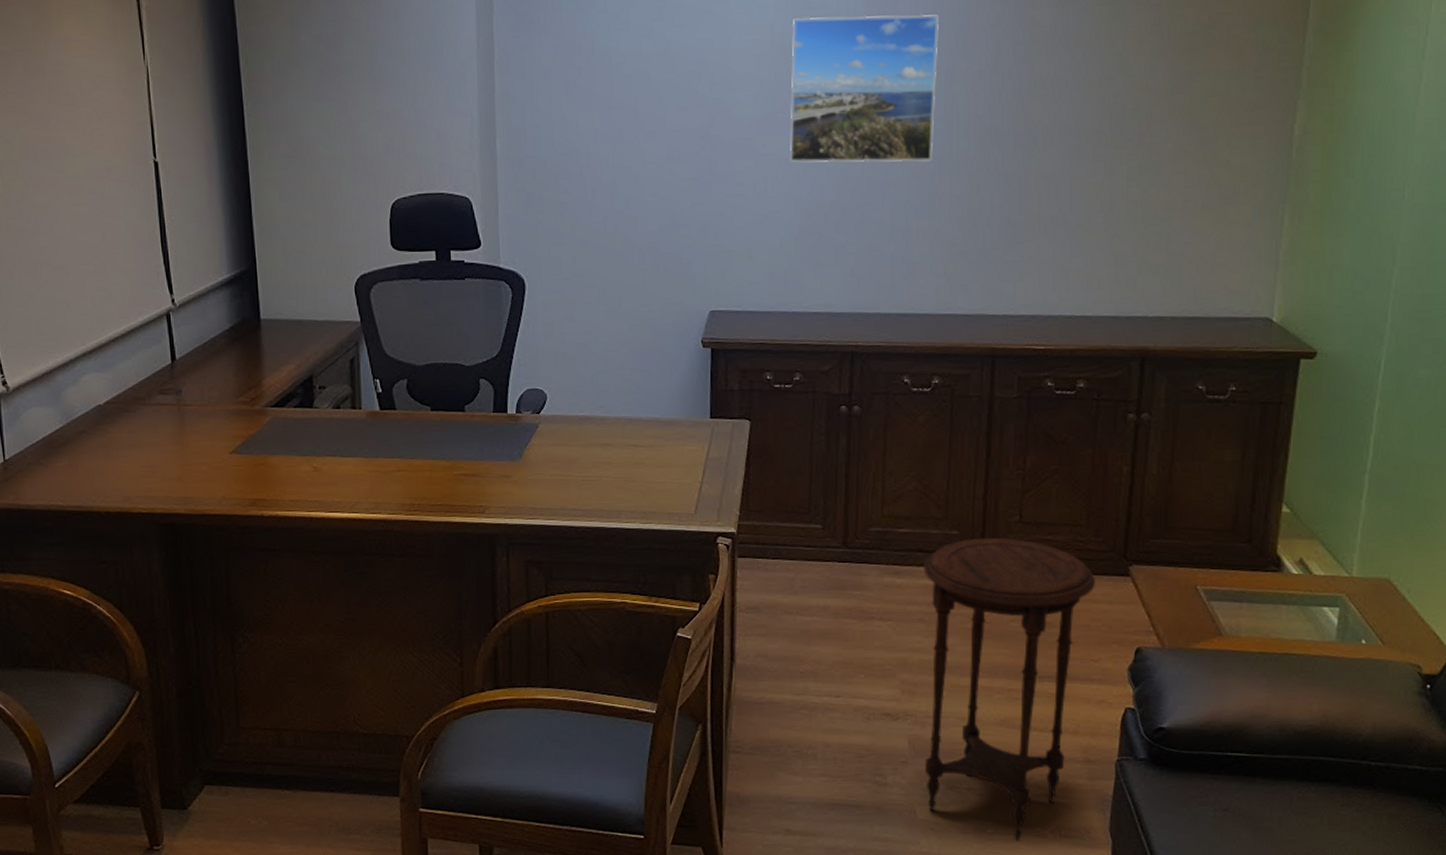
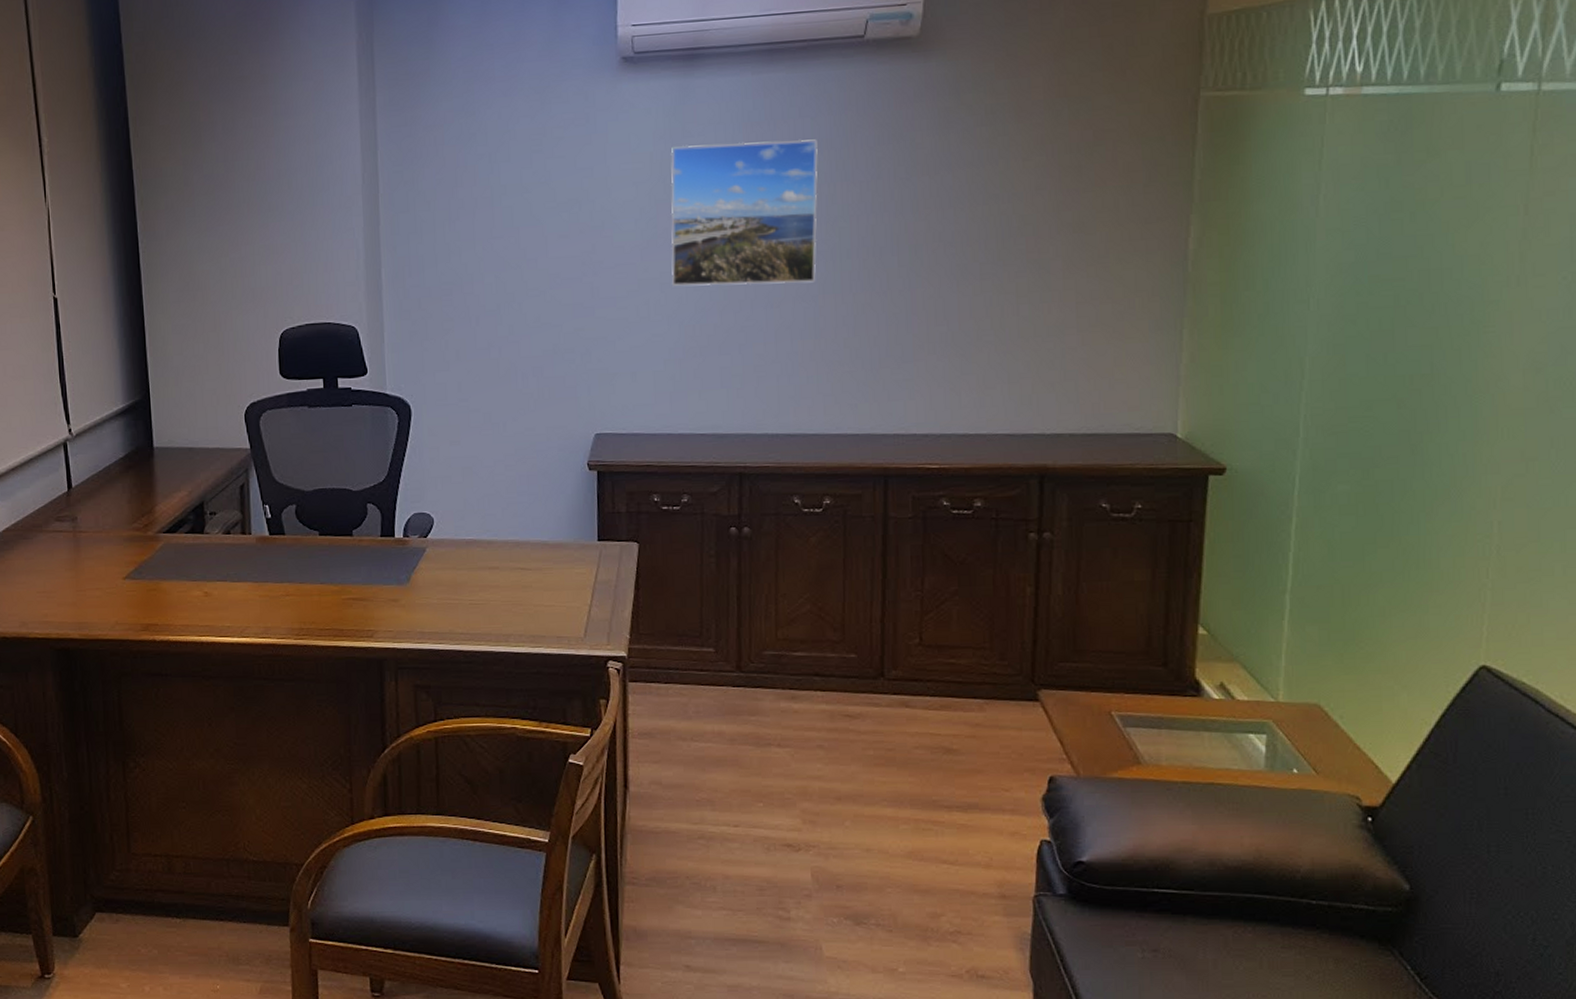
side table: present [923,537,1095,842] -> none [820,661,1002,982]

